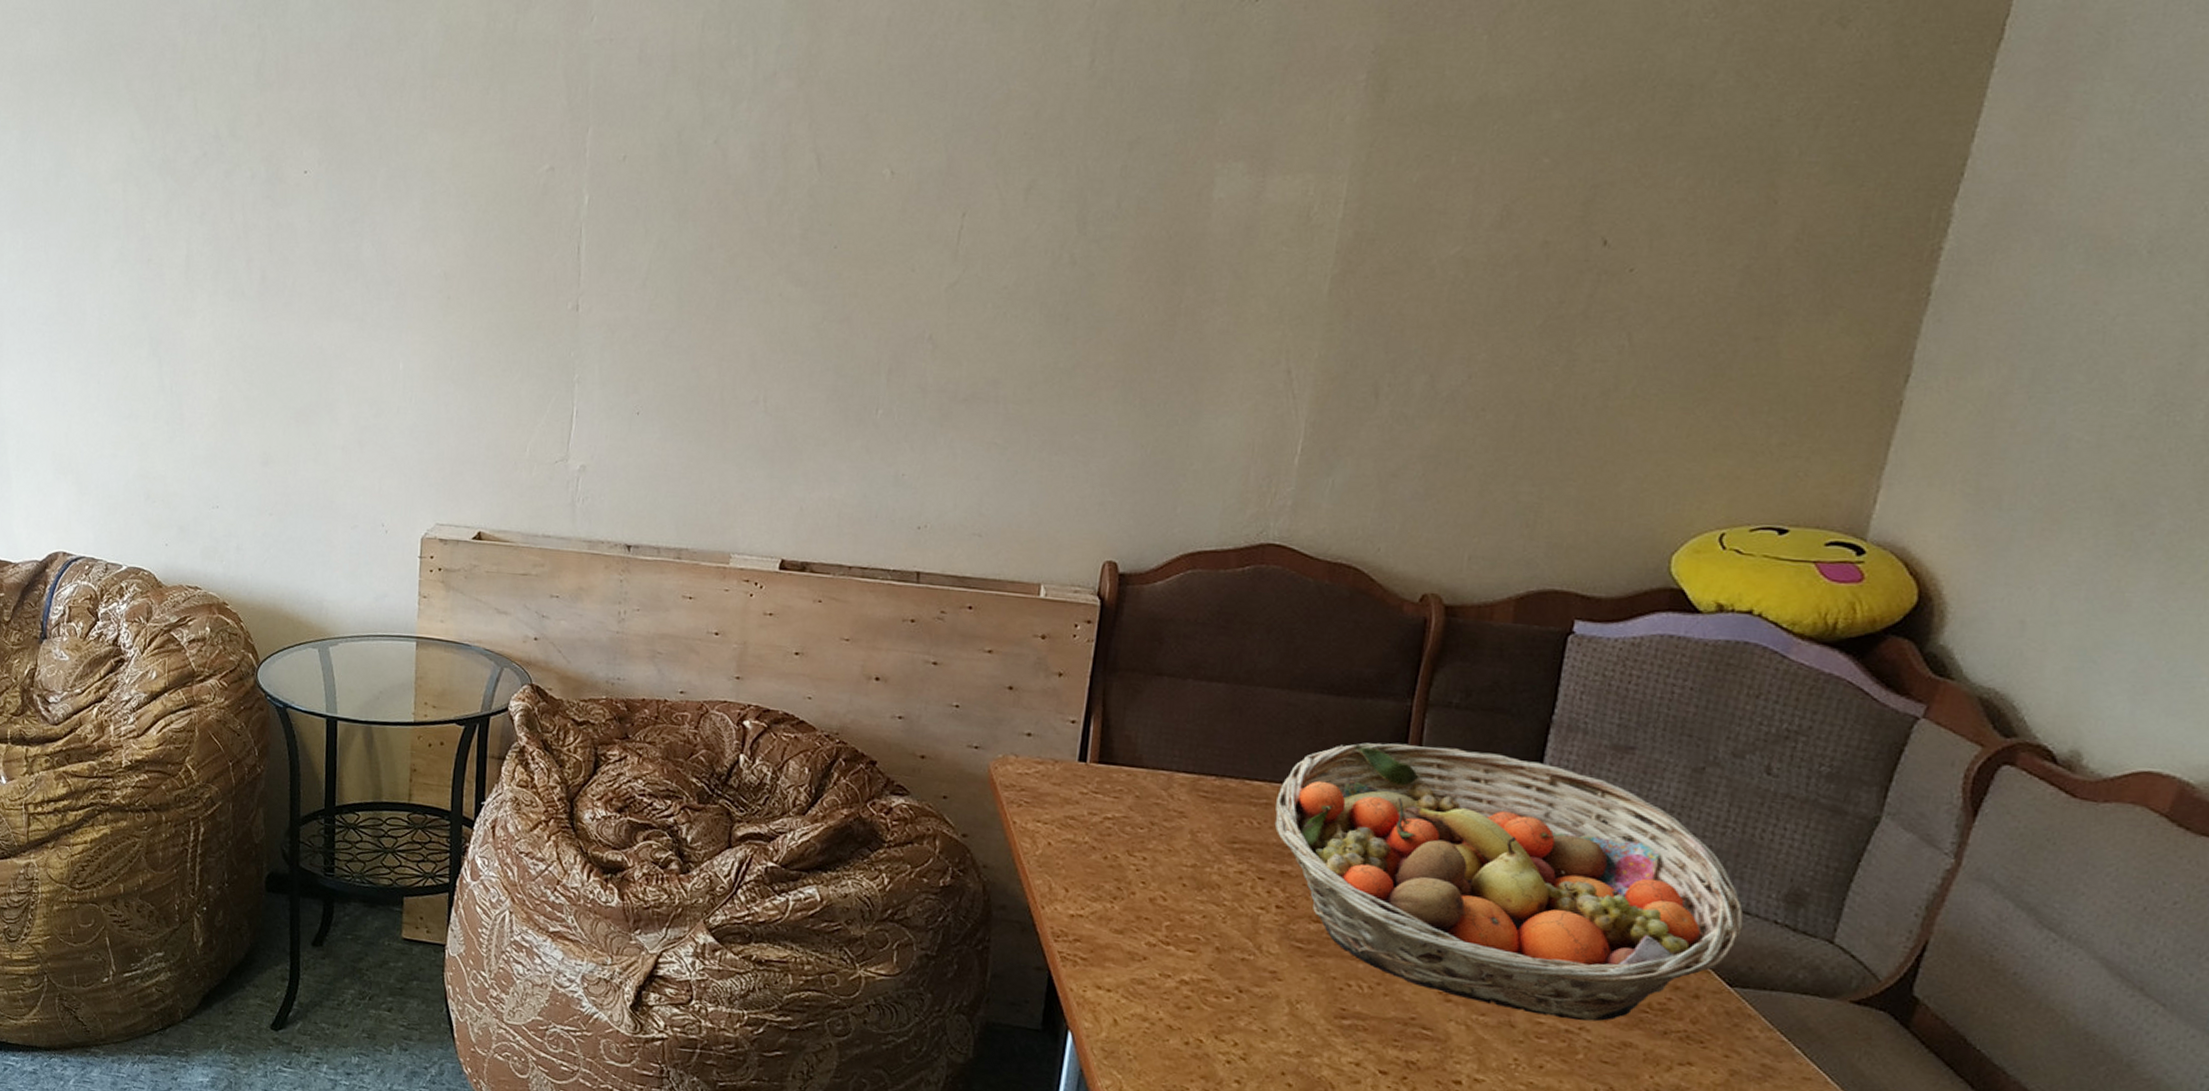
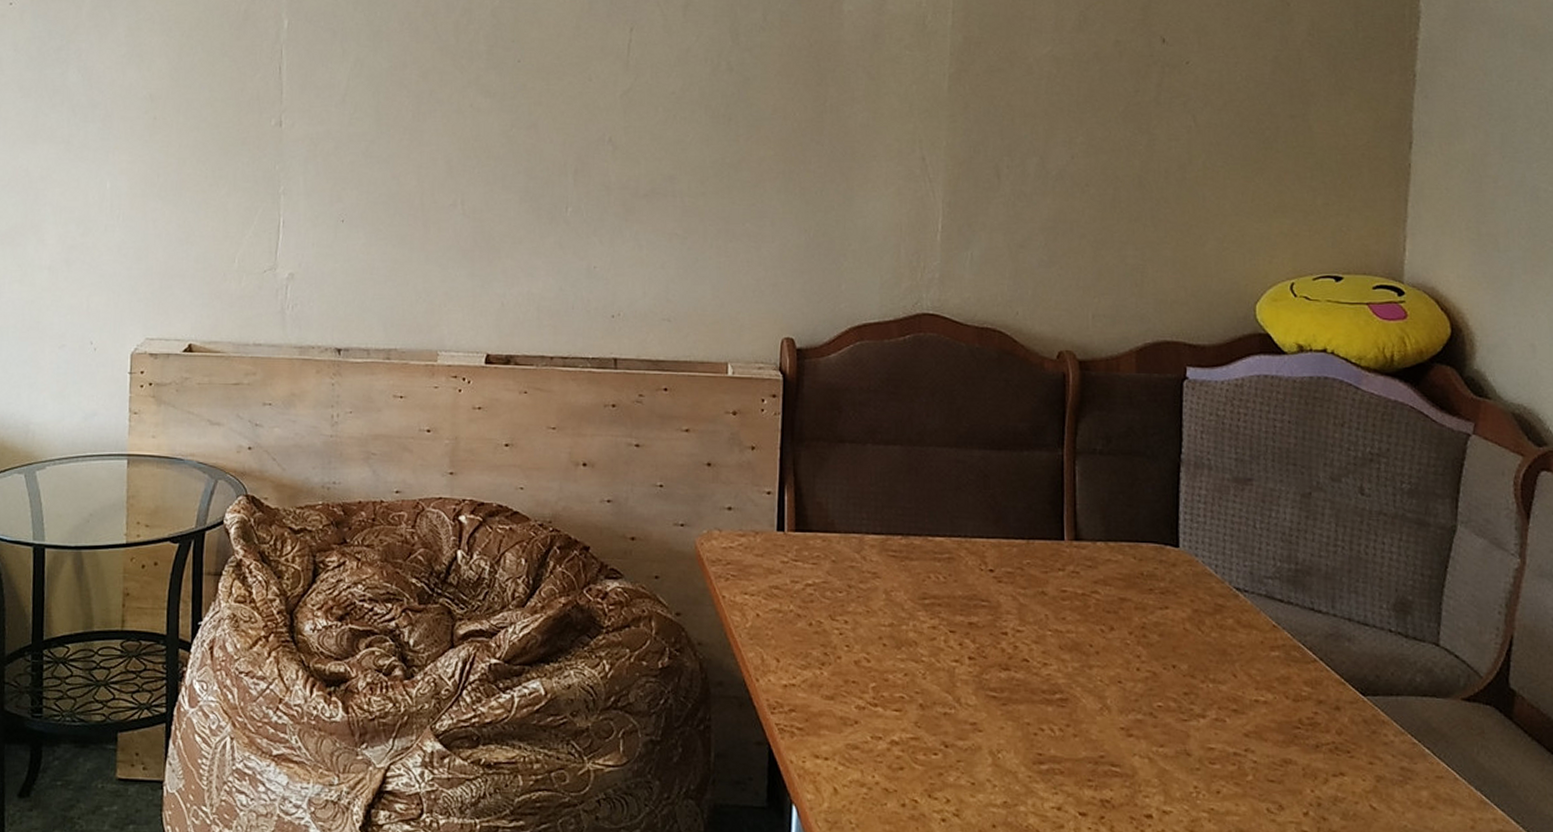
fruit basket: present [1274,742,1744,1022] -> none [957,490,1365,743]

